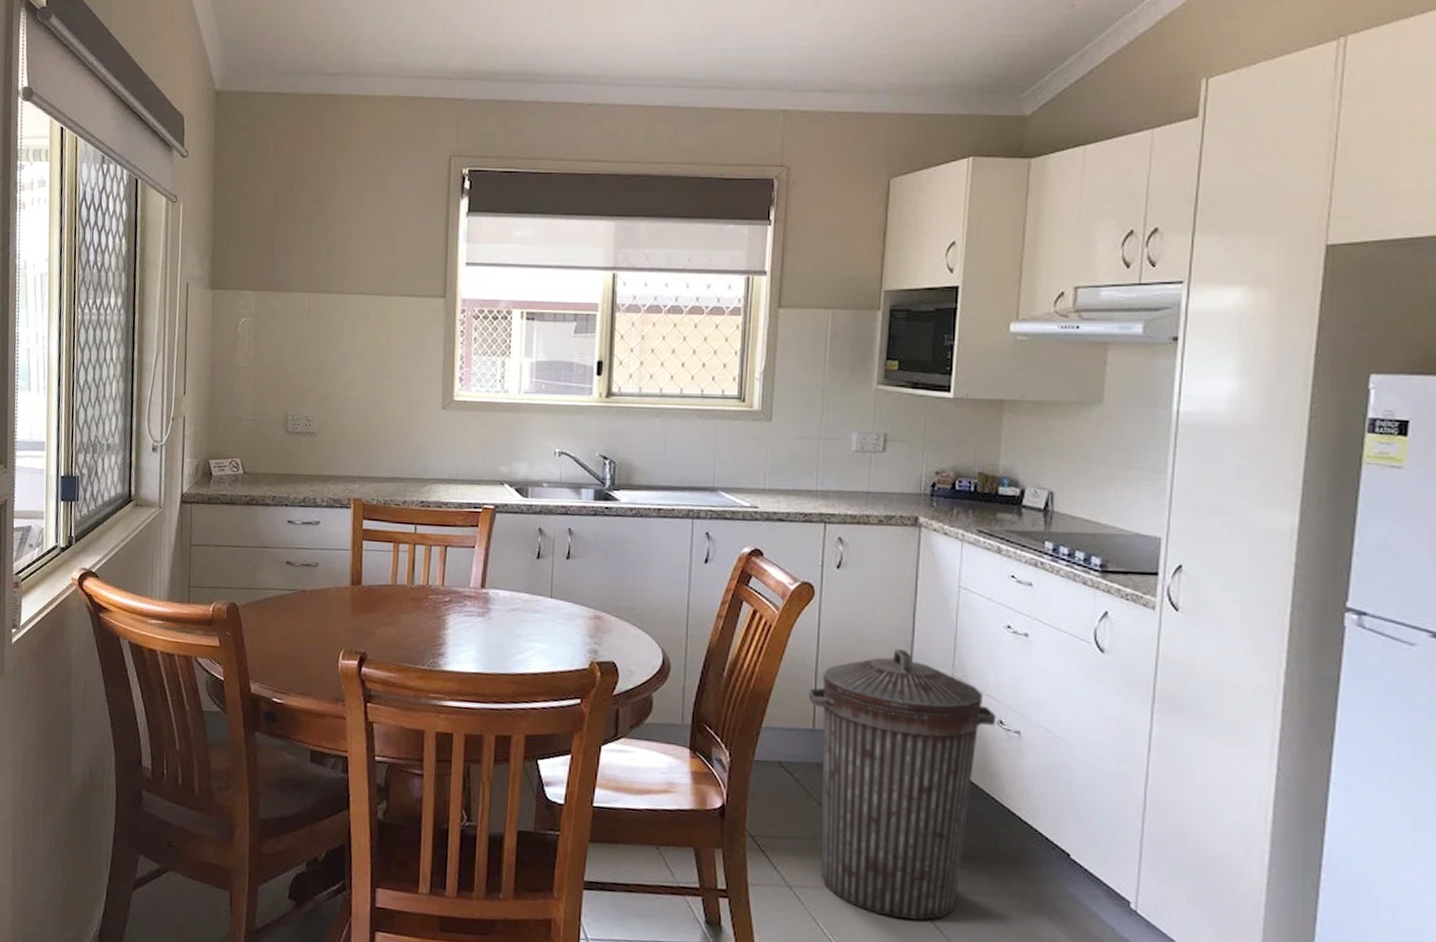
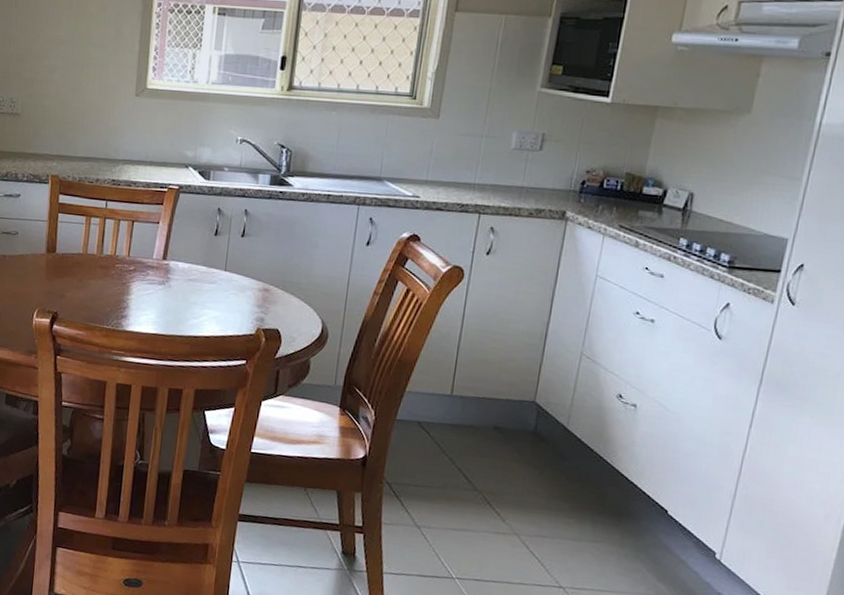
trash can: present [808,649,995,921] -> none [446,328,616,560]

